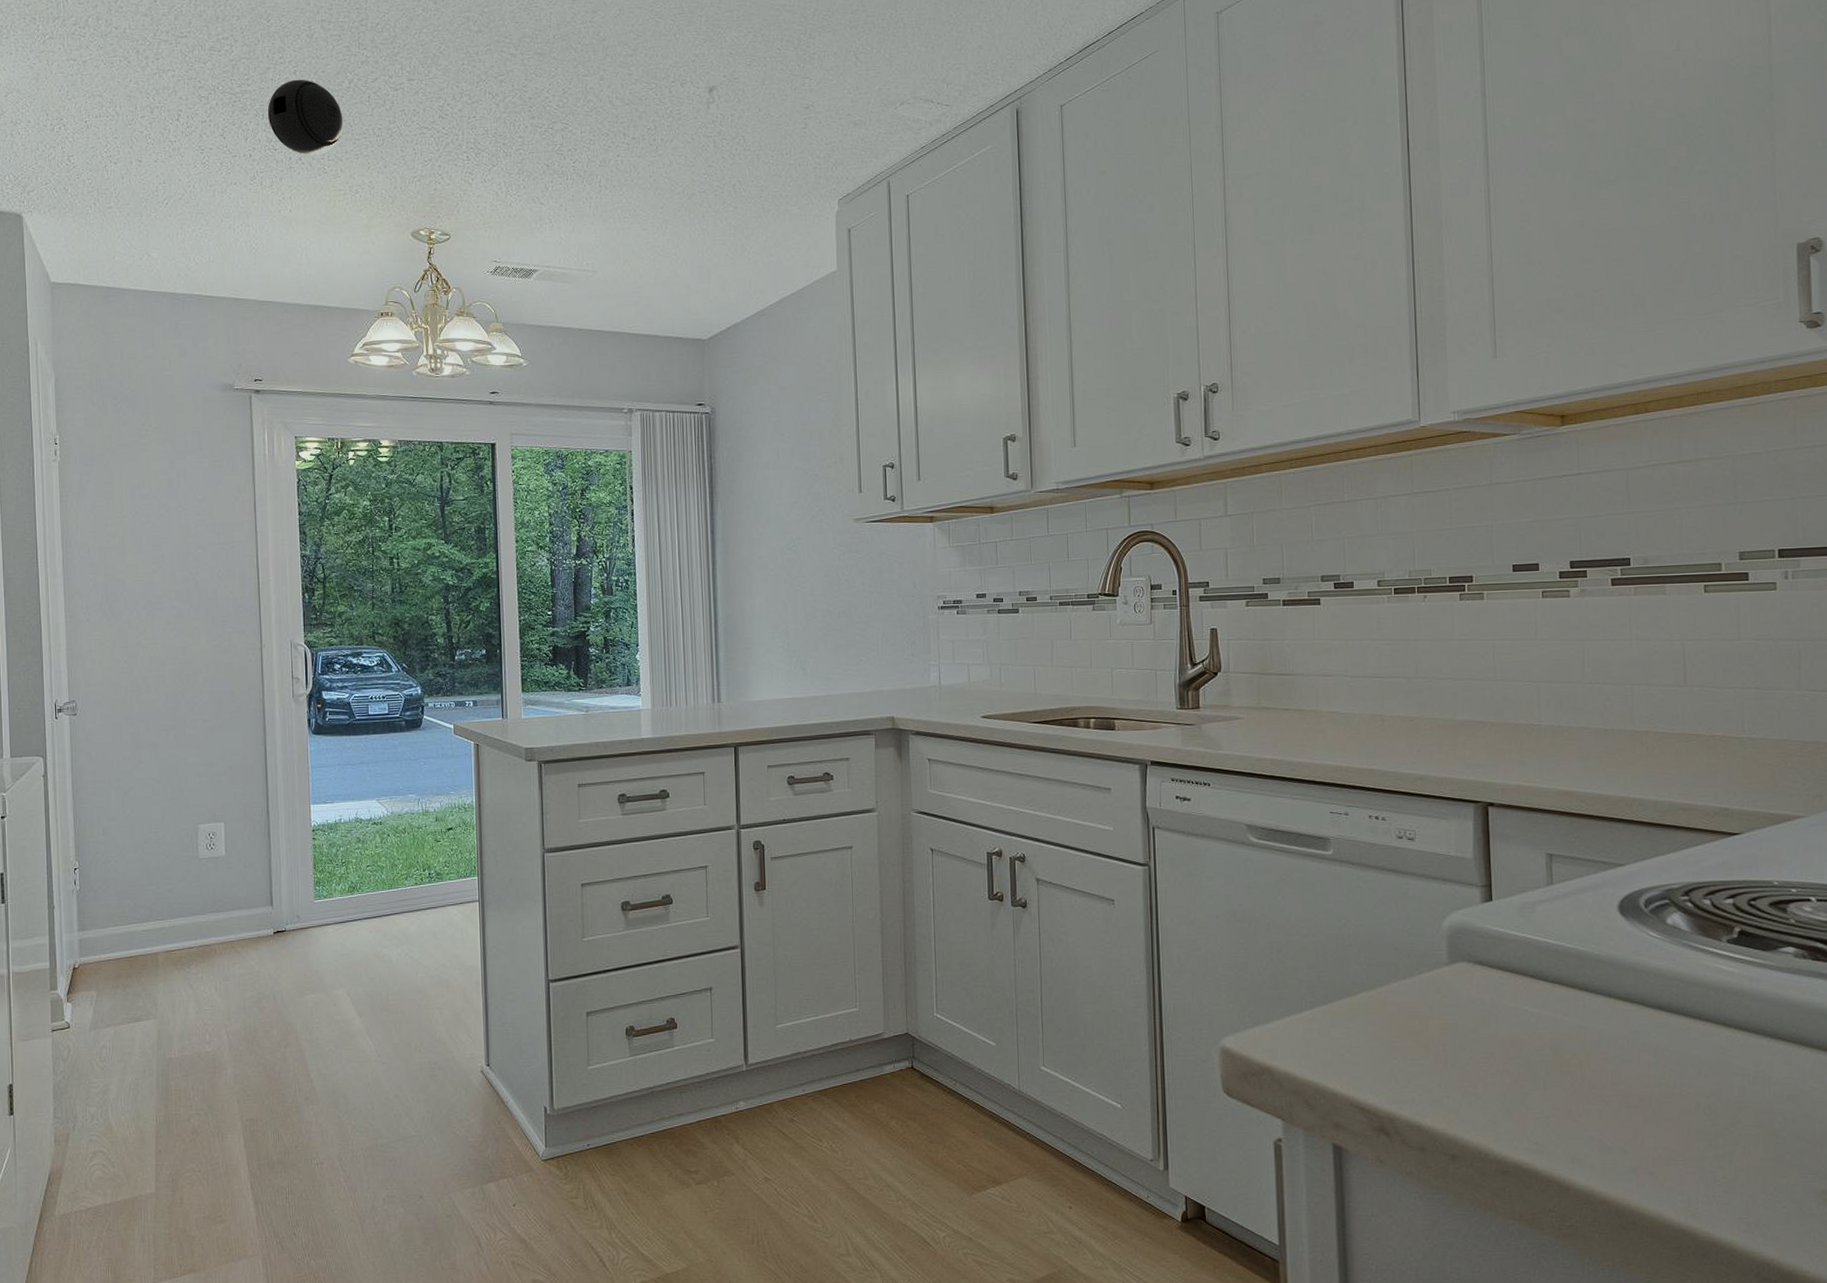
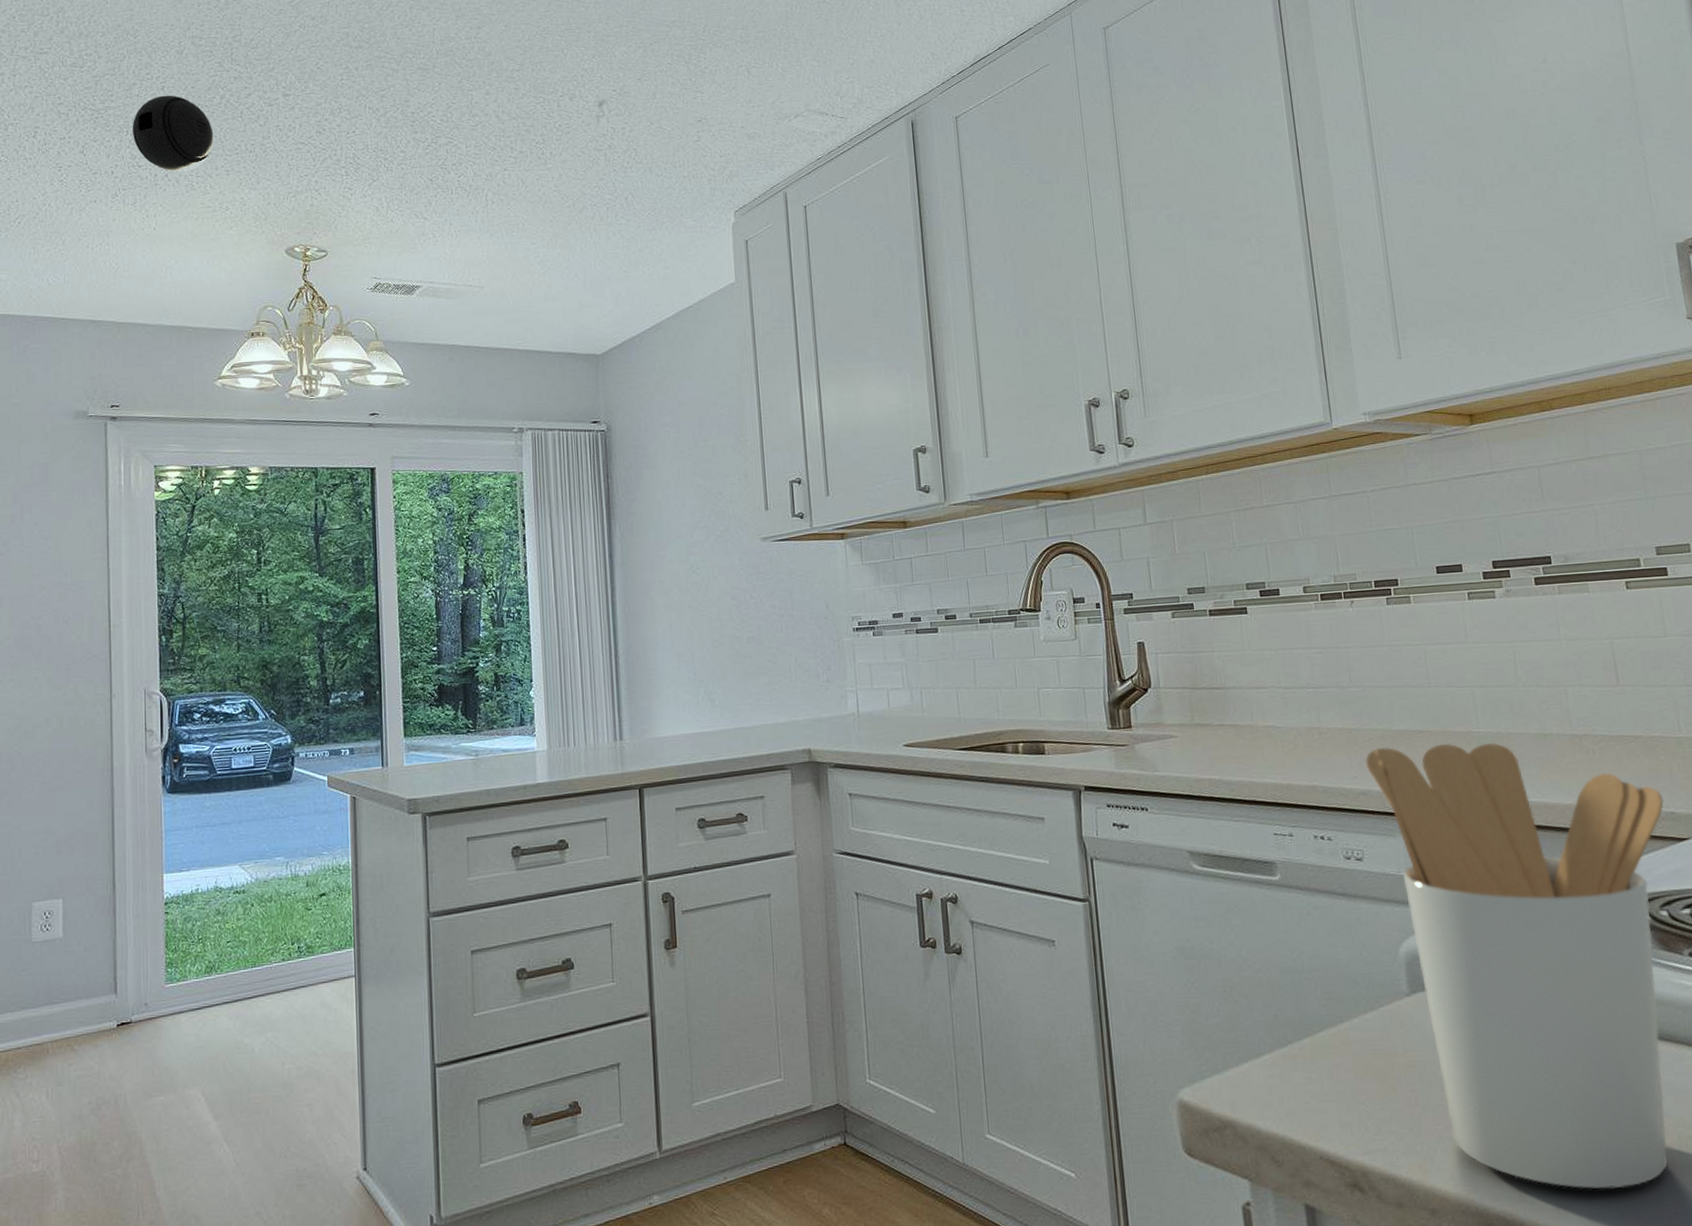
utensil holder: none [1425,734,1719,1148] -> present [1366,742,1668,1189]

